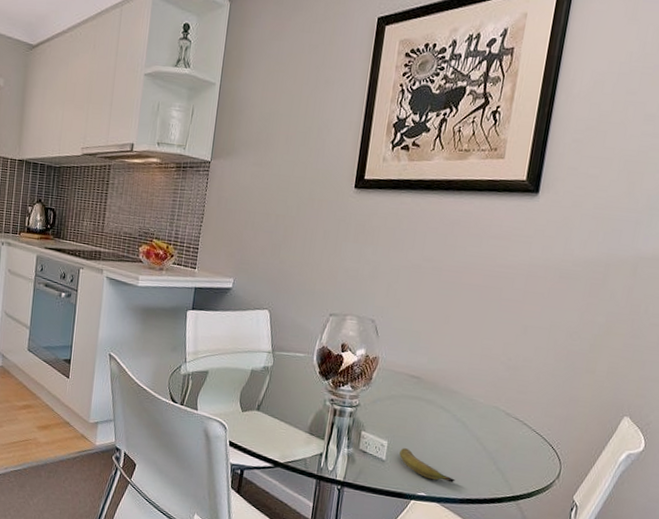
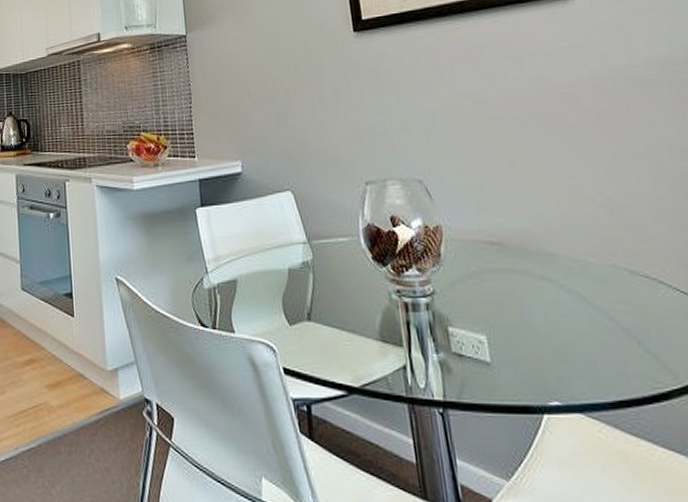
banana: present [399,448,456,483] -> none [506,341,595,381]

